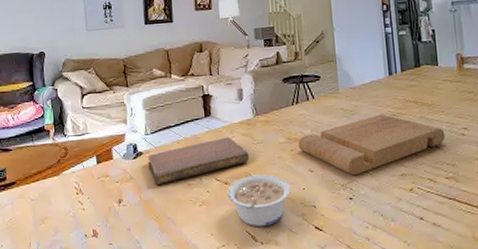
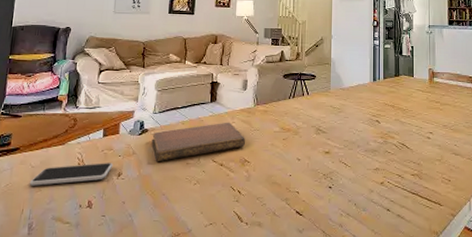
smartphone: none [31,190,112,219] -> present [29,163,113,186]
legume: present [227,174,291,227] -> none [221,159,279,208]
cutting board: present [298,114,445,176] -> none [290,114,414,167]

